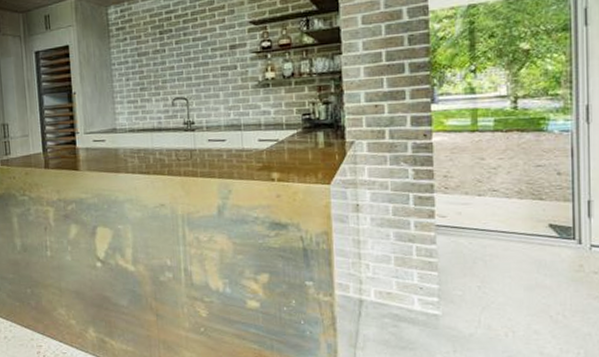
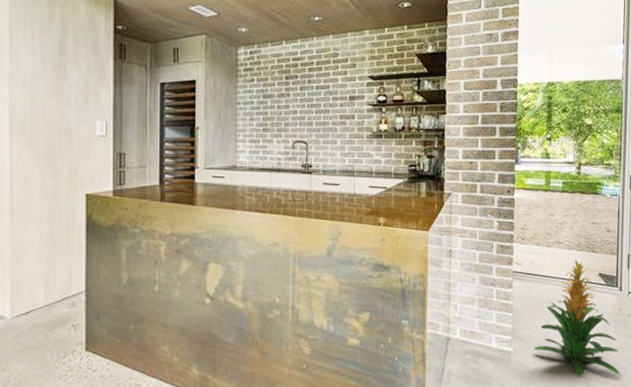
indoor plant: none [467,208,585,343] -> present [533,259,621,376]

